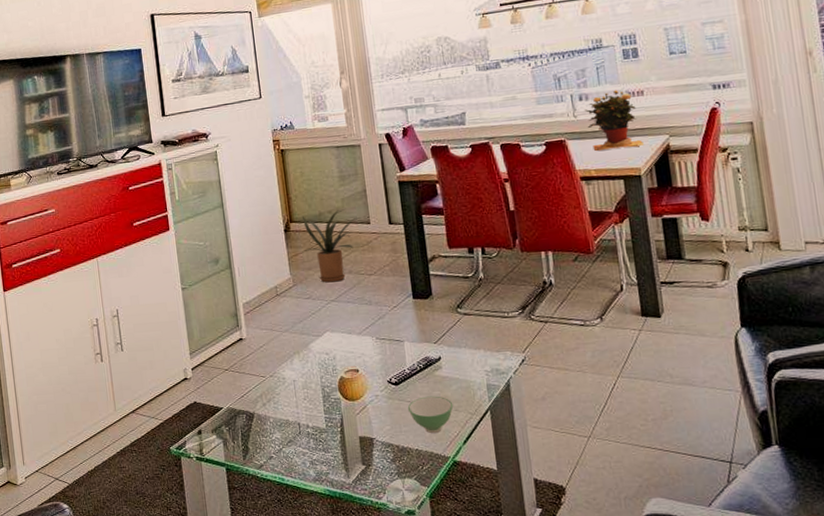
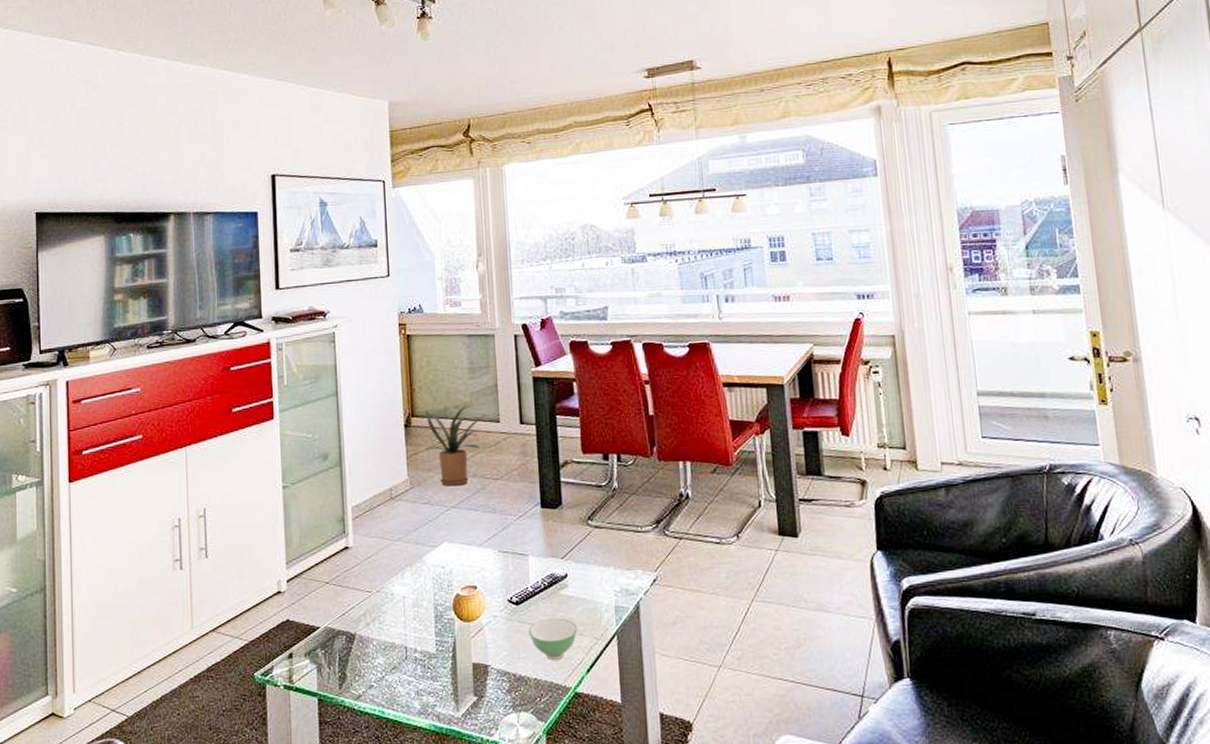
flower arrangement: present [585,90,645,151] -> none [731,293,789,356]

